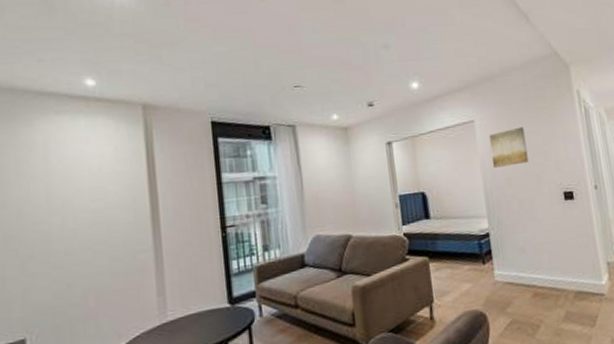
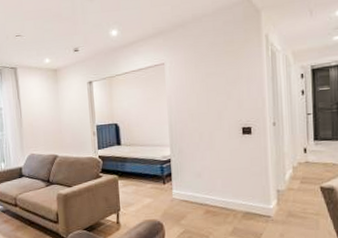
wall art: present [488,126,529,168] -> none [176,68,212,105]

